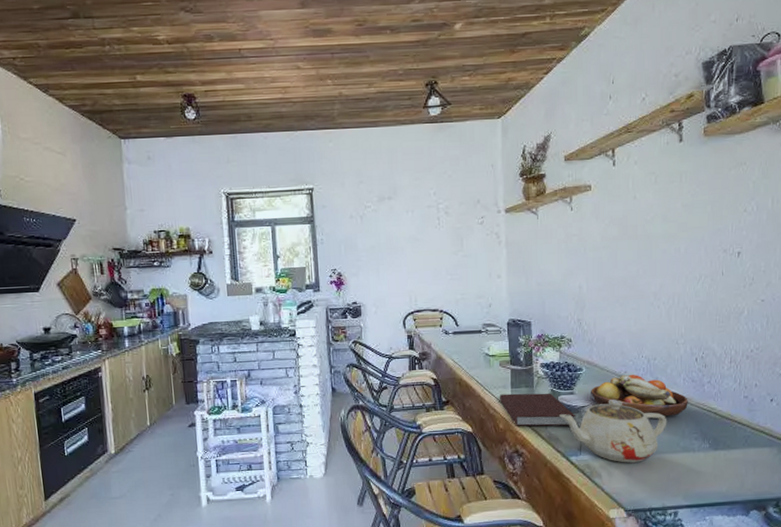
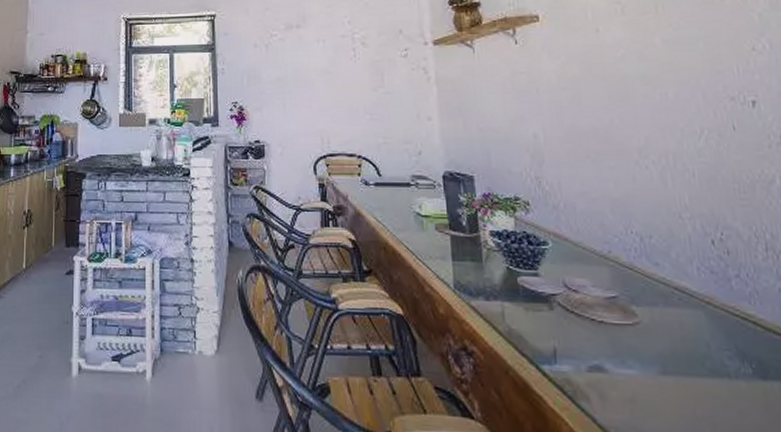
notebook: present [500,393,576,427] -> none [438,267,545,320]
teapot: present [560,399,667,463] -> none [521,289,682,385]
fruit bowl: present [591,375,688,419] -> none [562,256,710,322]

